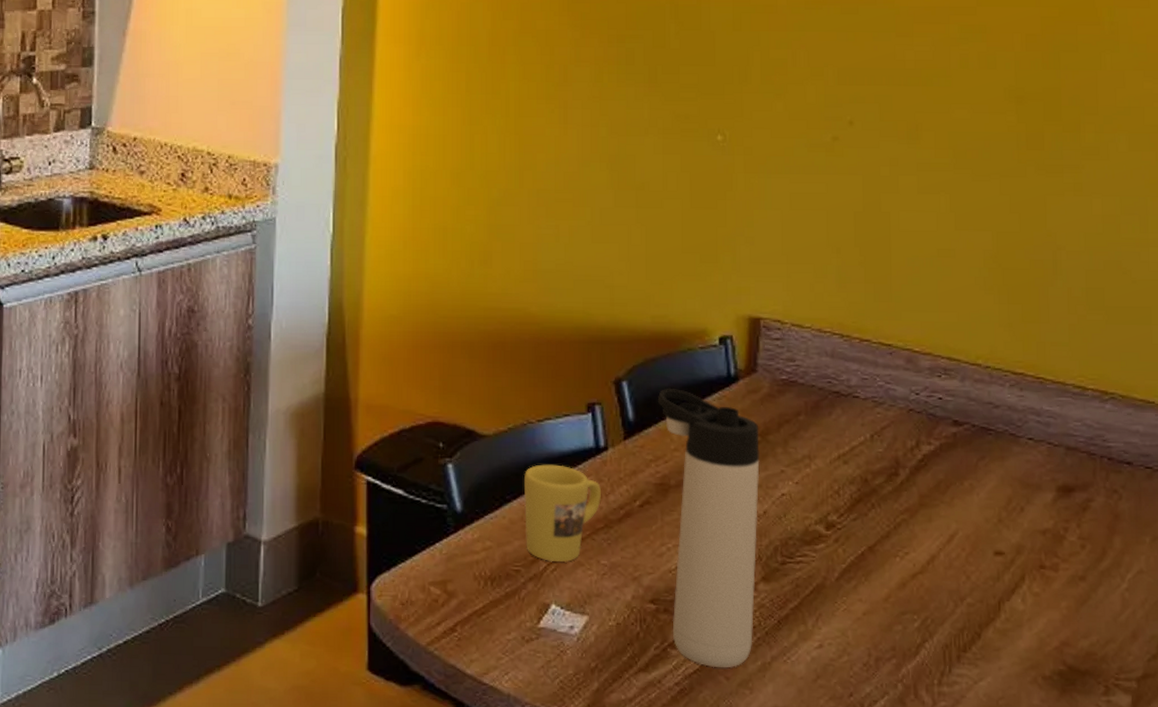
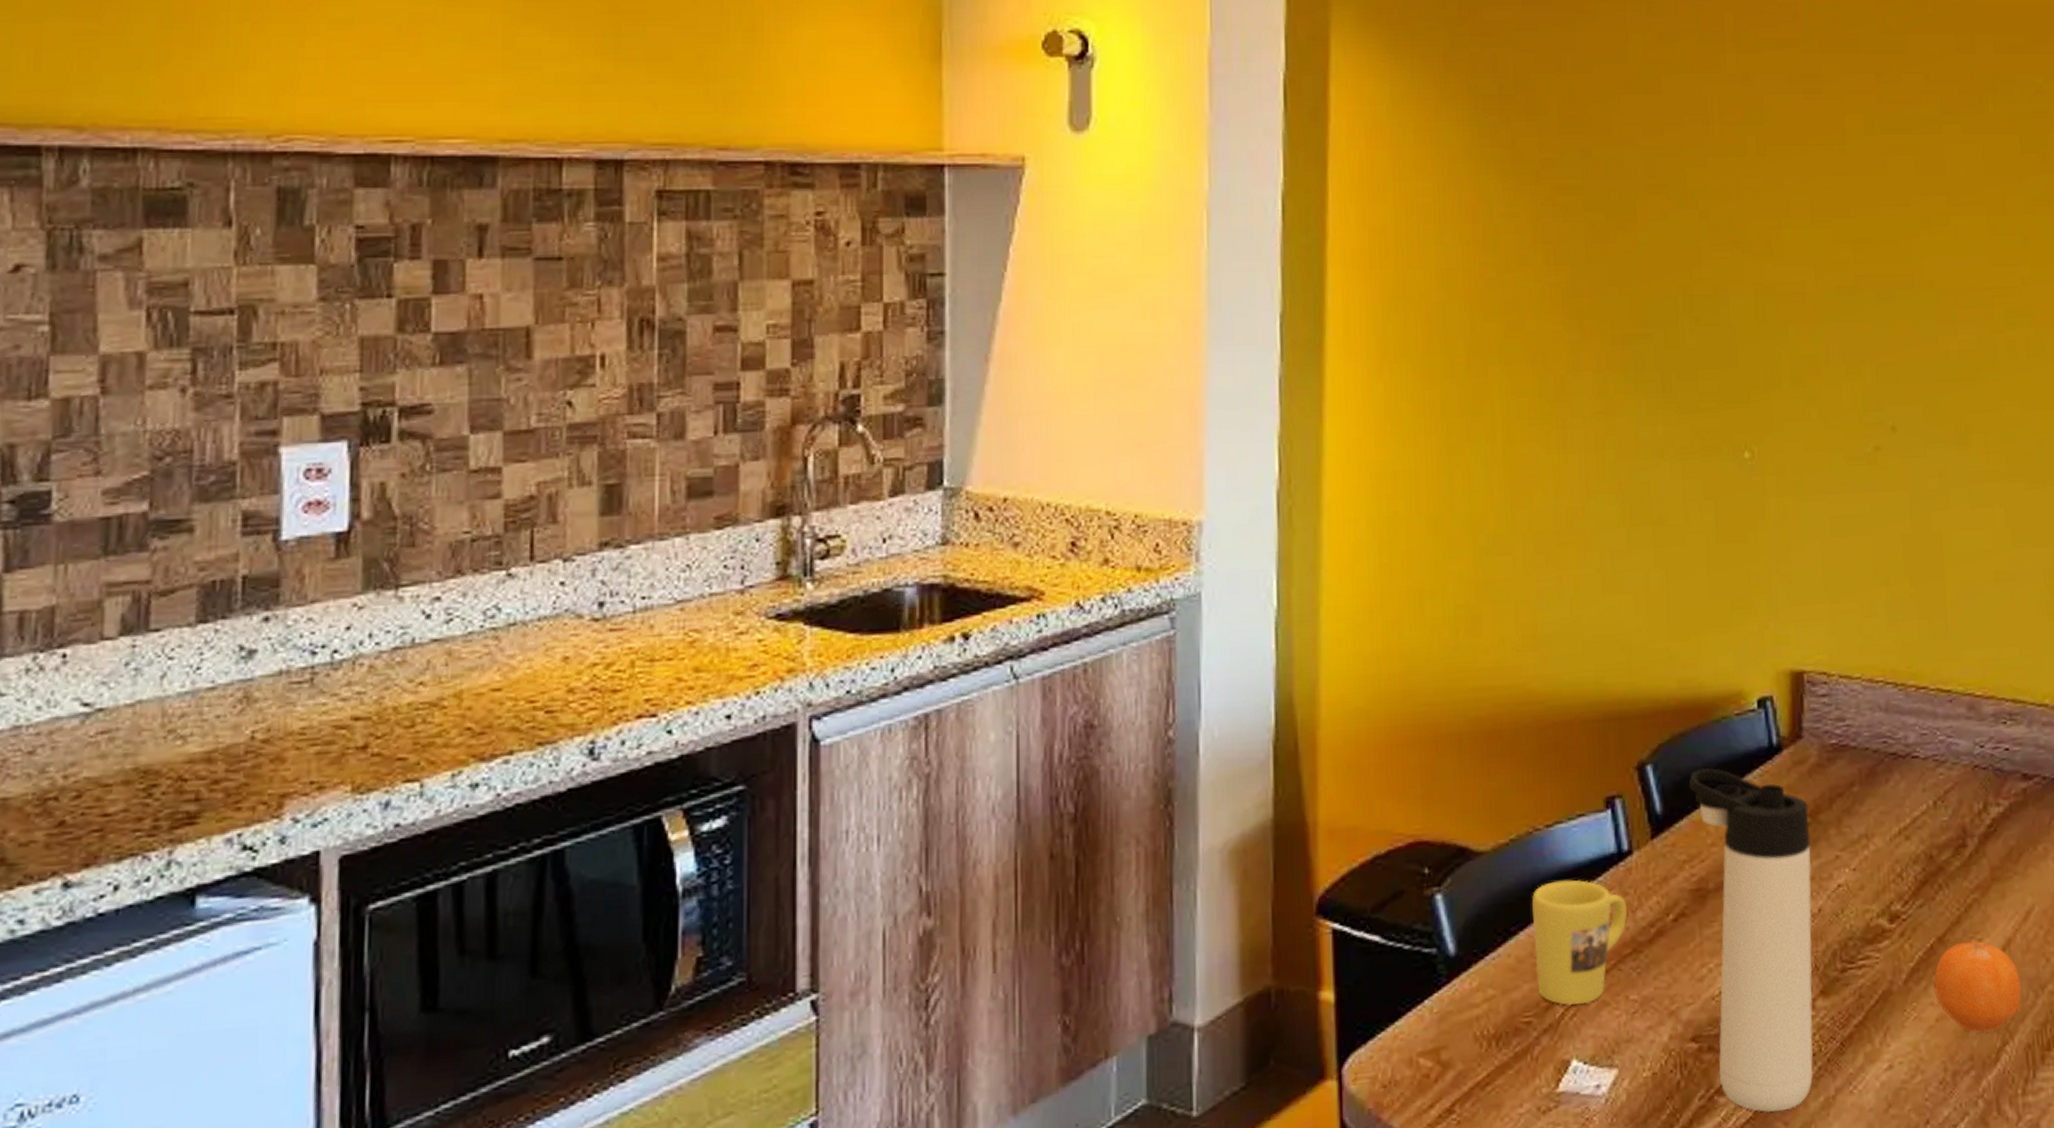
fruit: none [862,553,942,631] -> present [1933,940,2022,1033]

